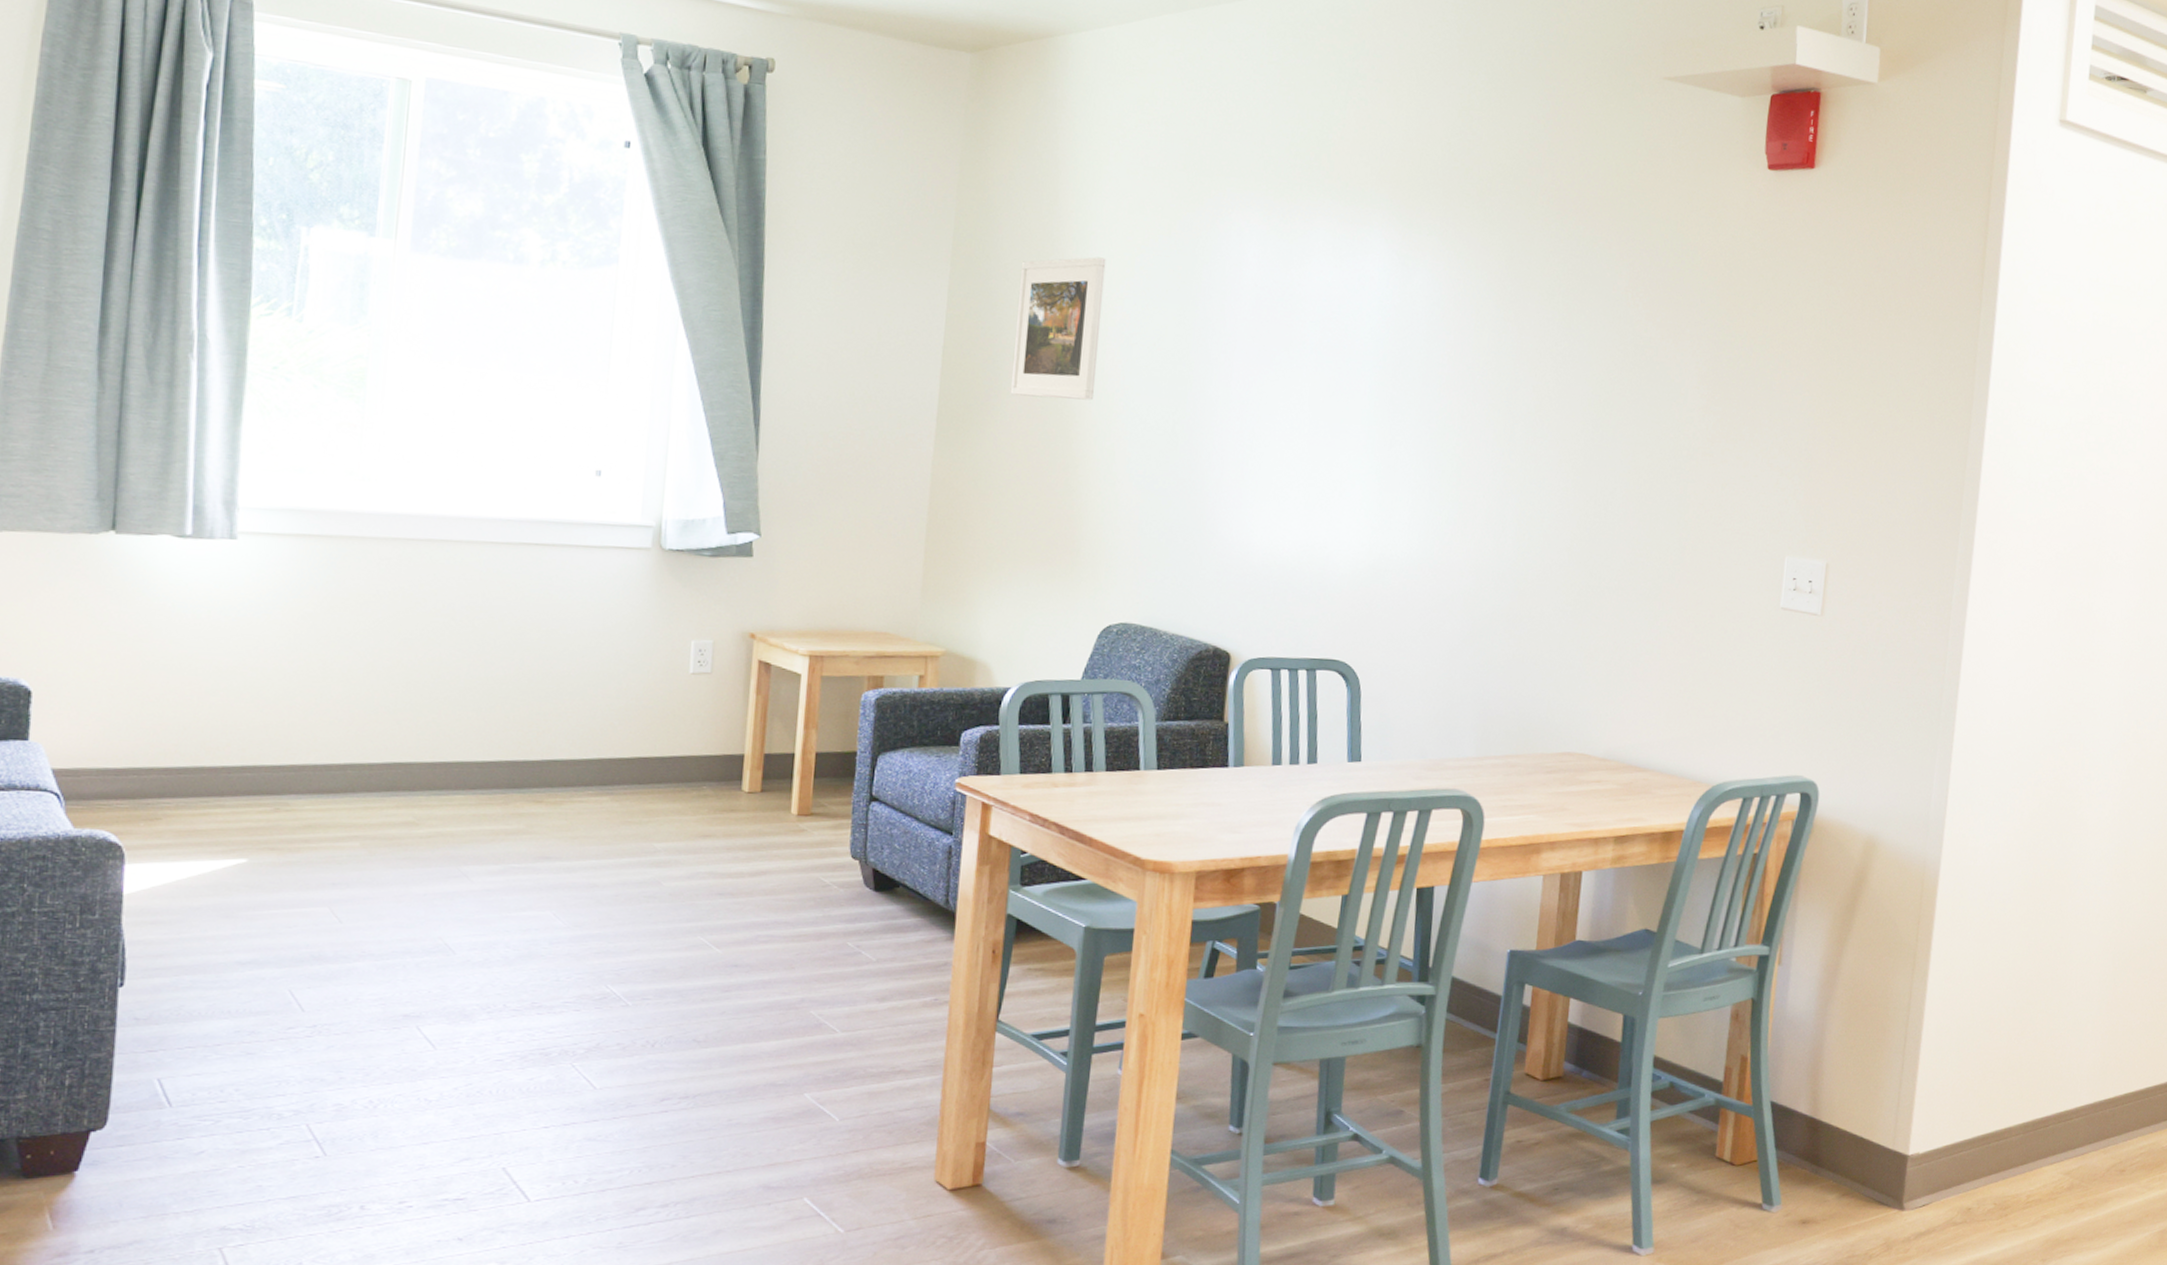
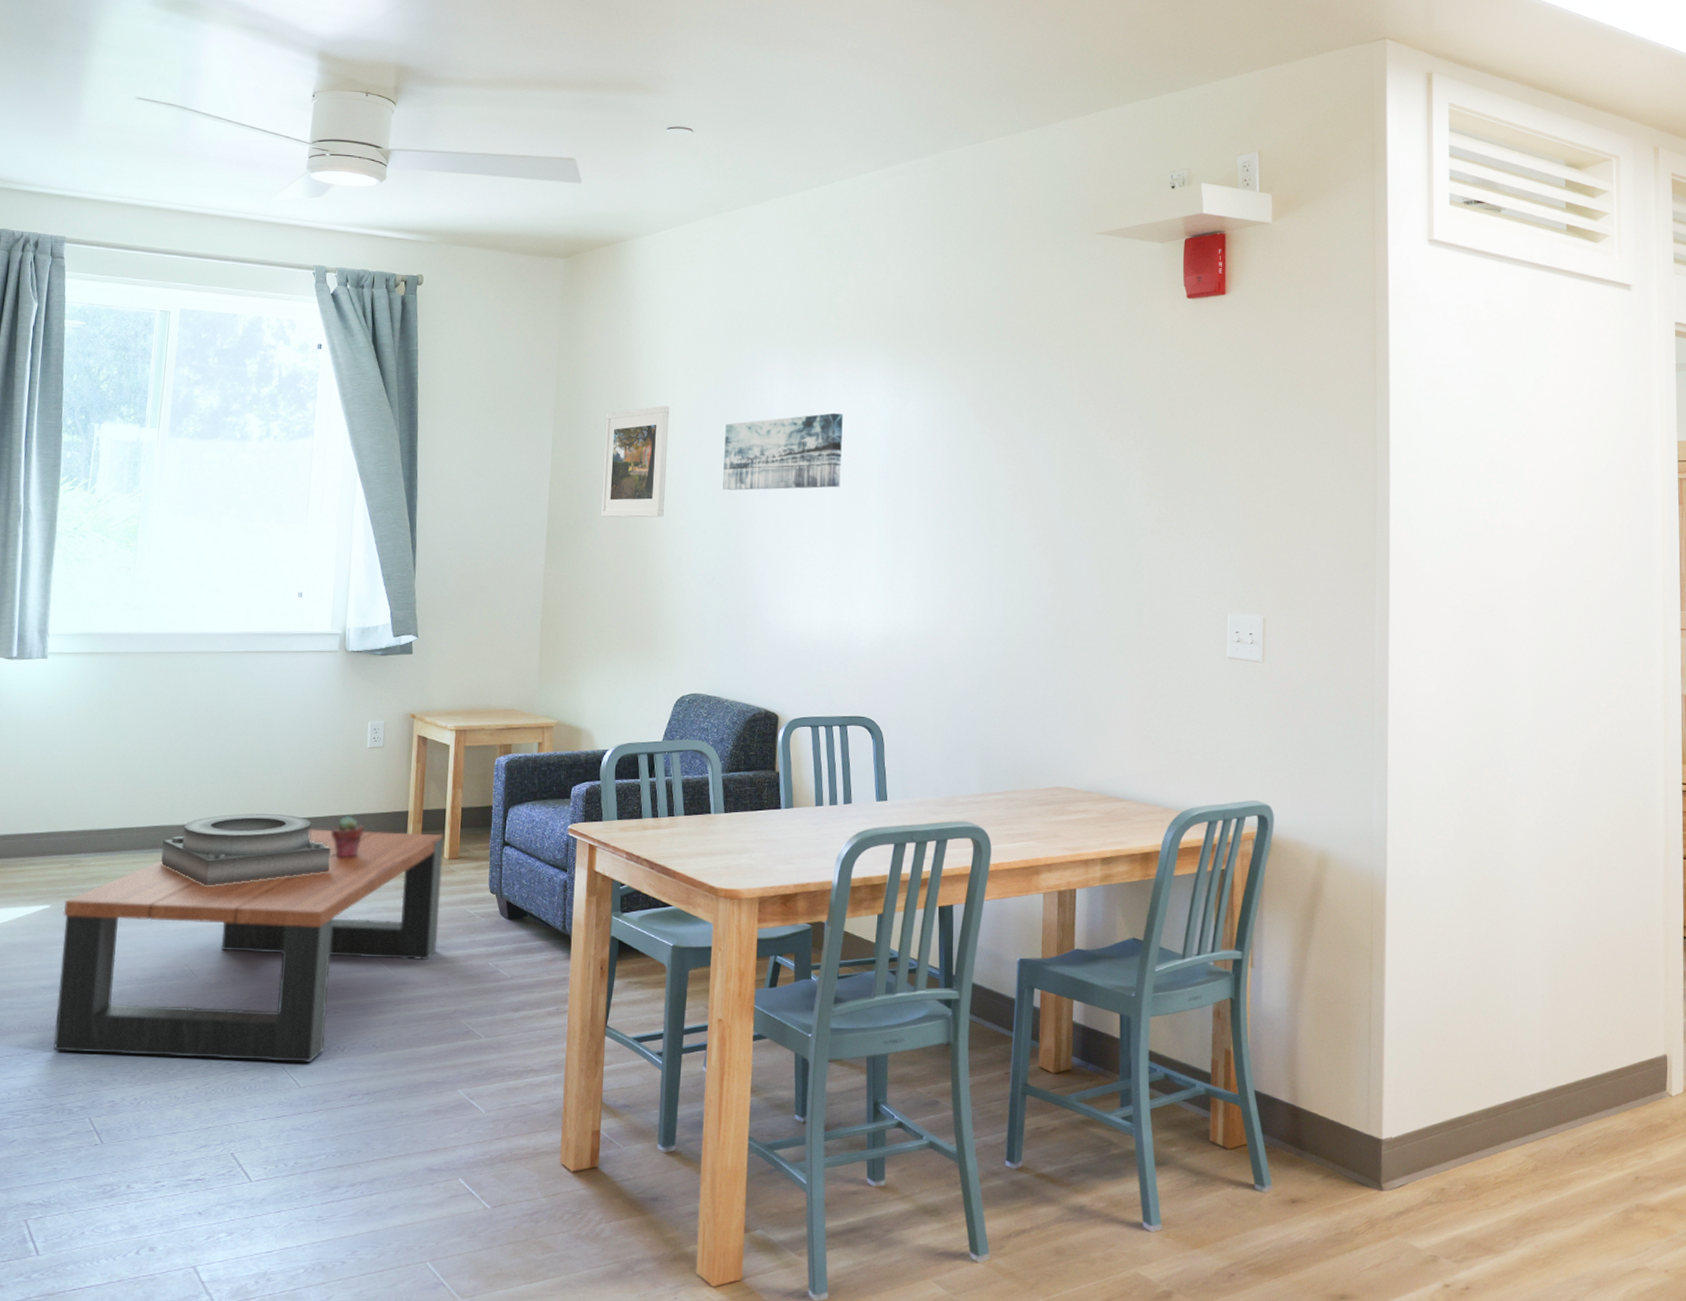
coffee table: none [255,772,792,1060] -> present [53,829,444,1063]
decorative bowl: none [404,750,639,841] -> present [161,813,331,886]
potted succulent: none [639,758,684,811] -> present [331,816,364,859]
wall art: none [1171,281,1331,376] -> present [723,413,843,491]

